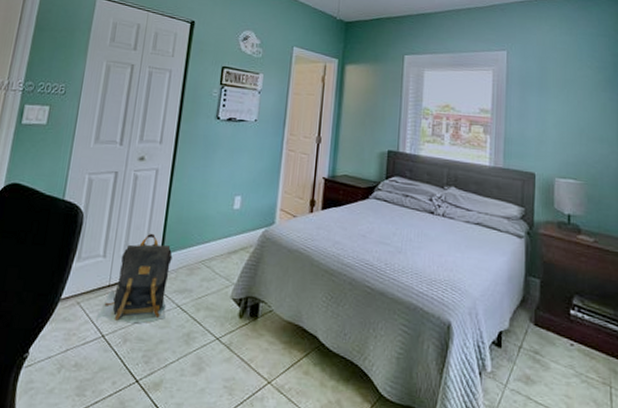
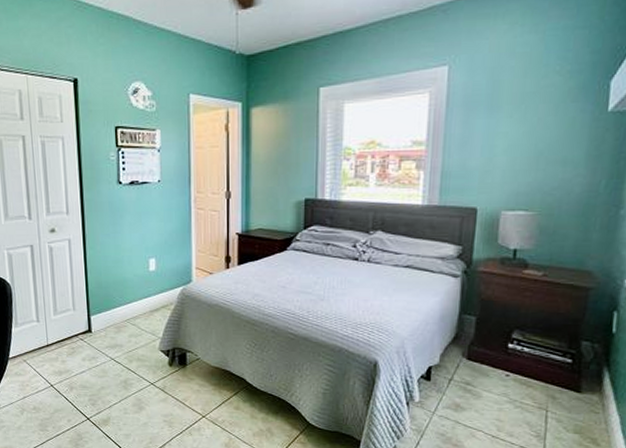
backpack: present [96,233,173,324] -> none [43,298,102,375]

